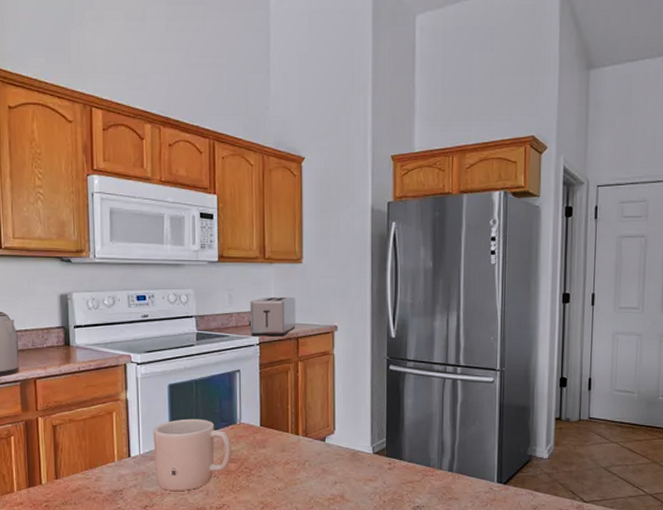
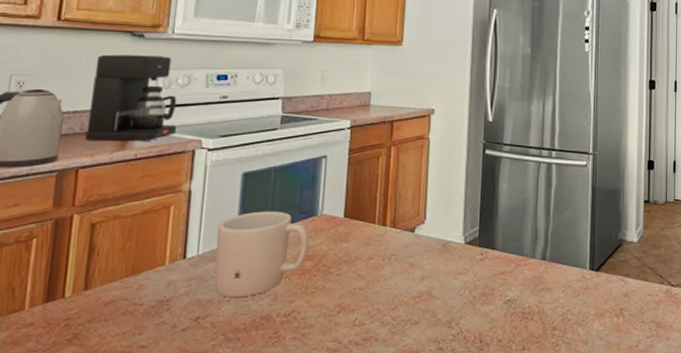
coffee maker: none [36,279,108,357] -> present [84,54,177,142]
toaster: present [248,296,296,337] -> none [340,78,393,120]

